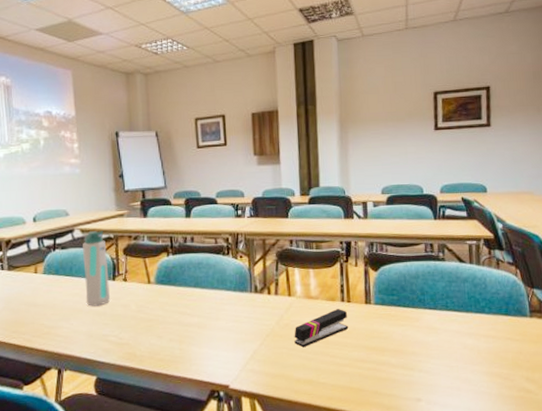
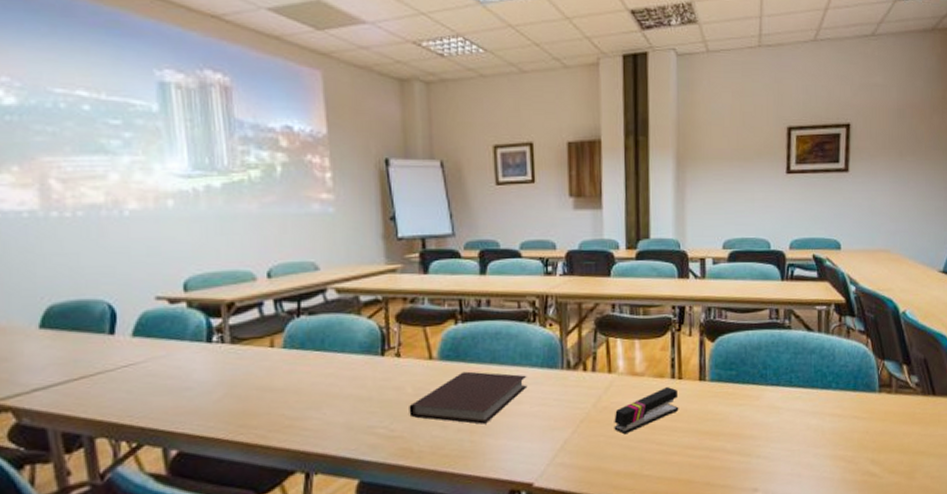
water bottle: present [83,231,111,306] -> none [339,291,379,390]
notebook: none [133,293,224,336] -> present [409,371,528,424]

